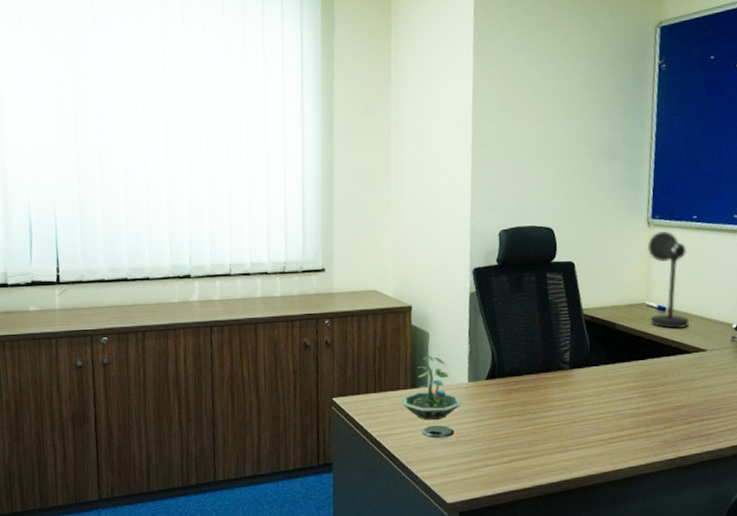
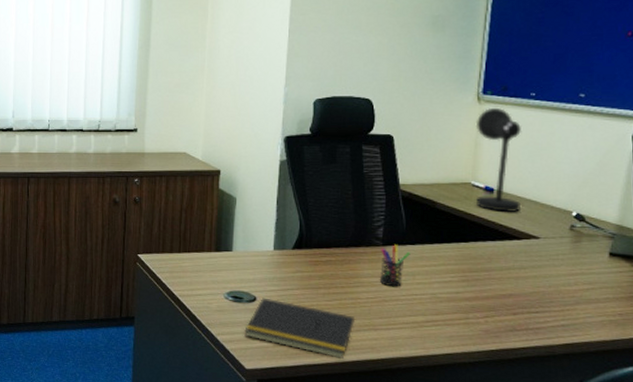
terrarium: present [400,355,463,421] -> none [204,220,267,286]
notepad: none [444,430,549,483] -> present [244,297,356,360]
pen holder: none [568,367,595,408] -> present [379,244,410,287]

